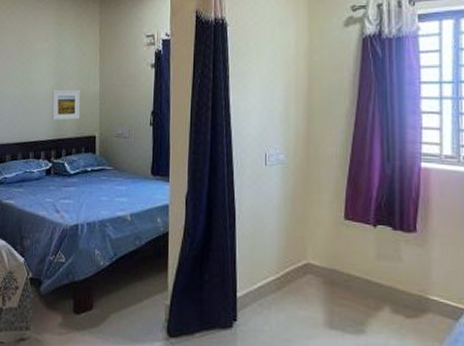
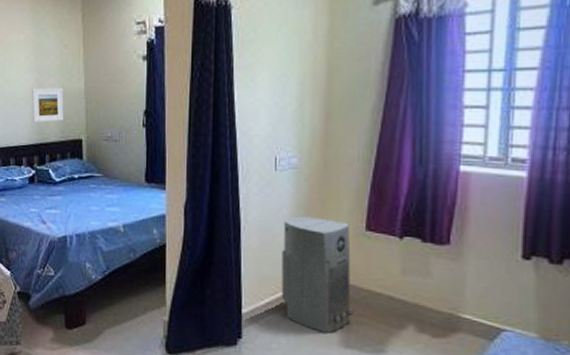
air purifier: none [272,206,337,315] -> present [281,216,354,333]

